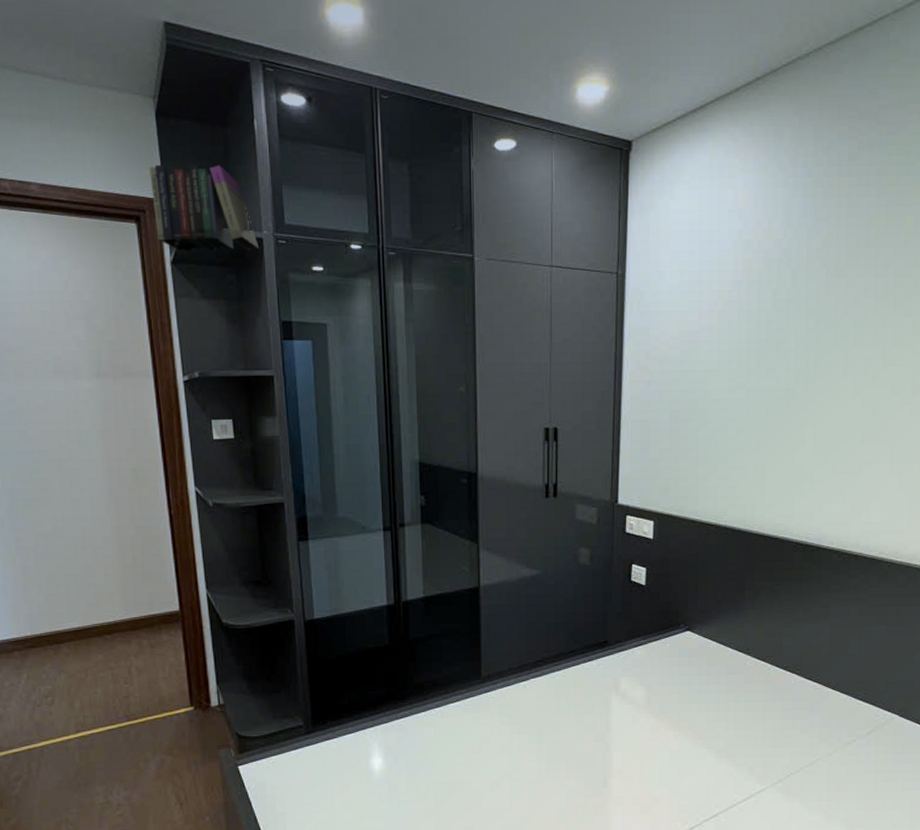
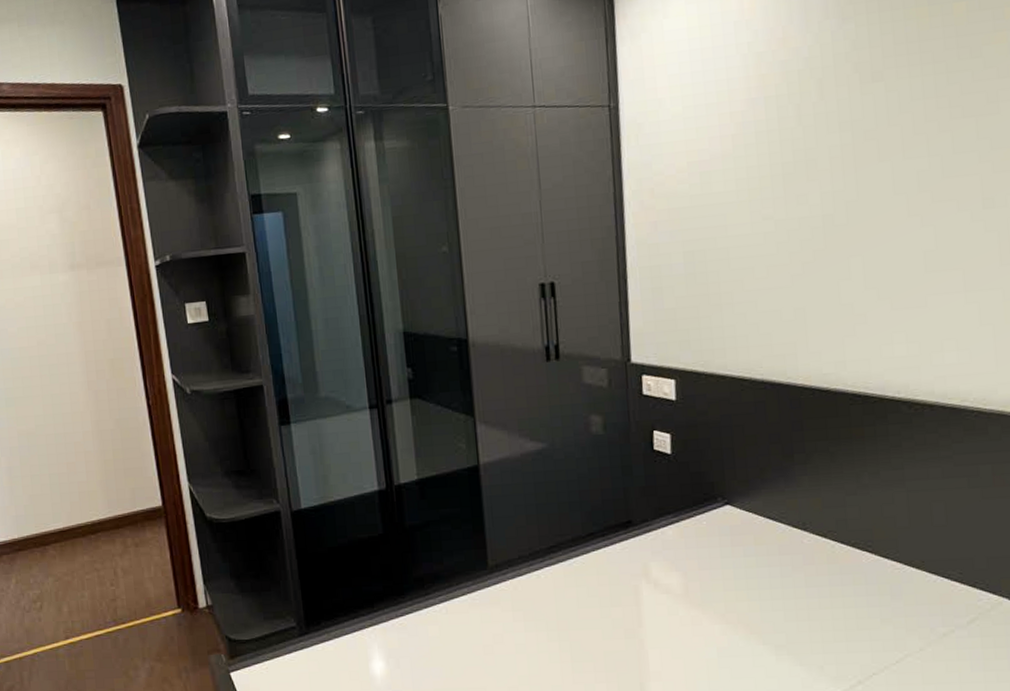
books: present [149,164,260,252] -> none [113,43,225,134]

